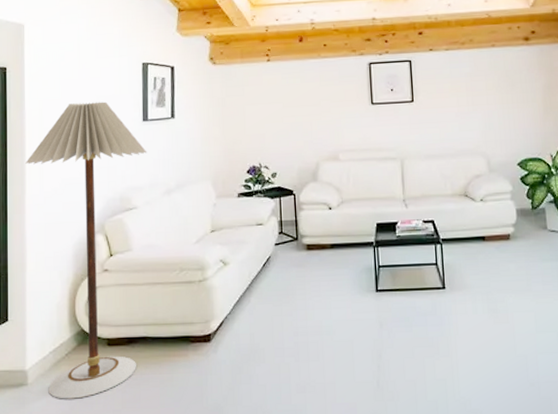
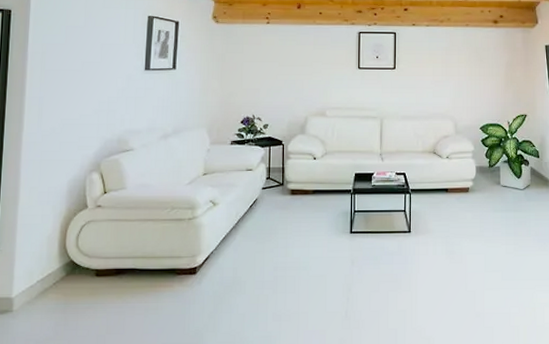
floor lamp: present [25,101,147,399] -> none [25,49,147,325]

